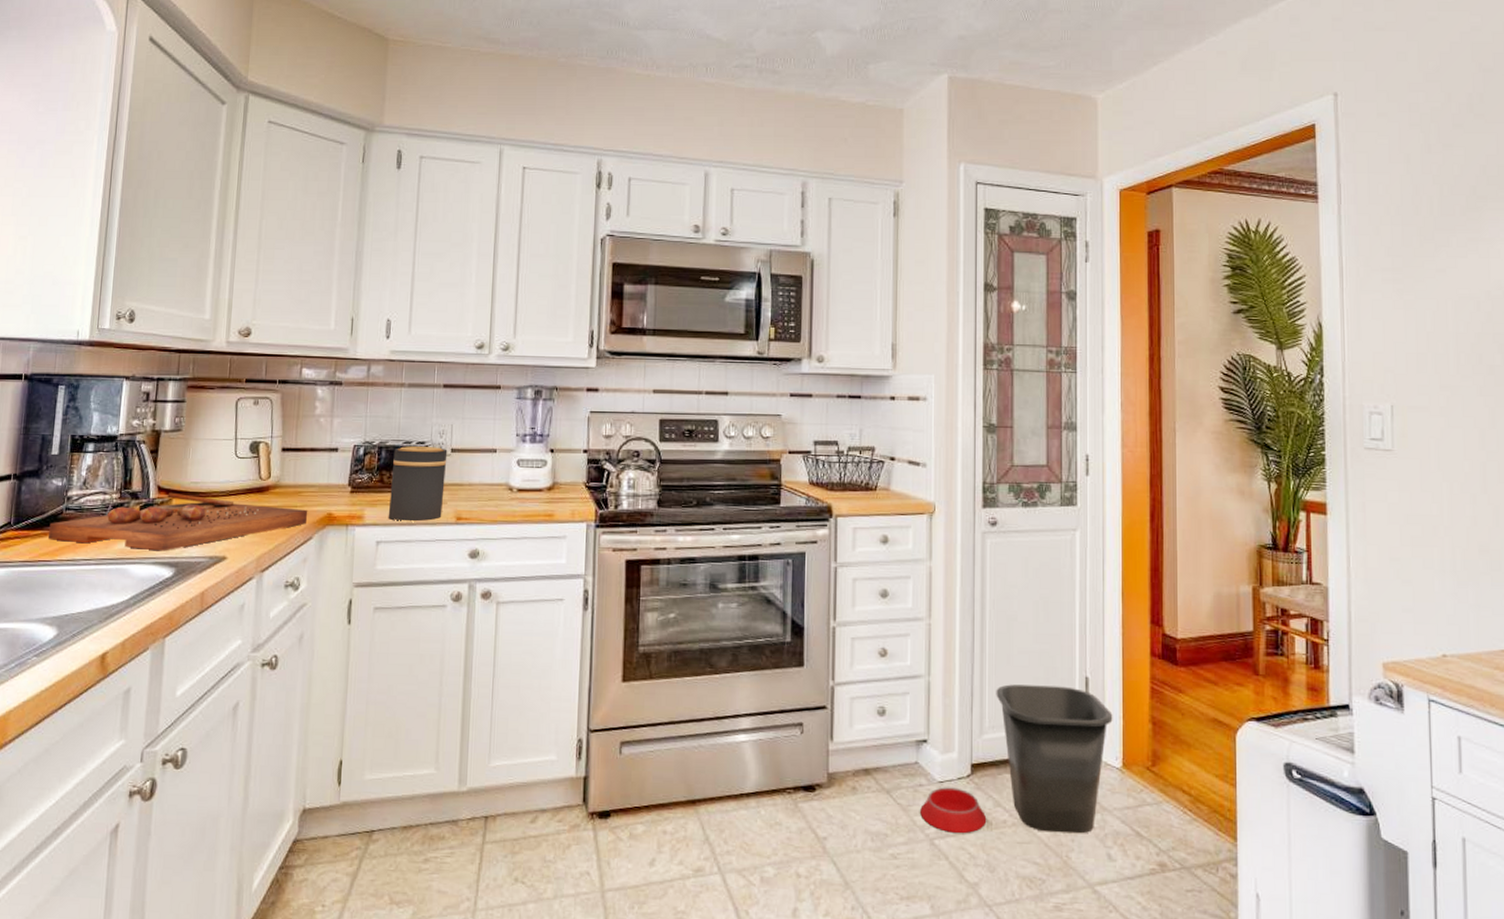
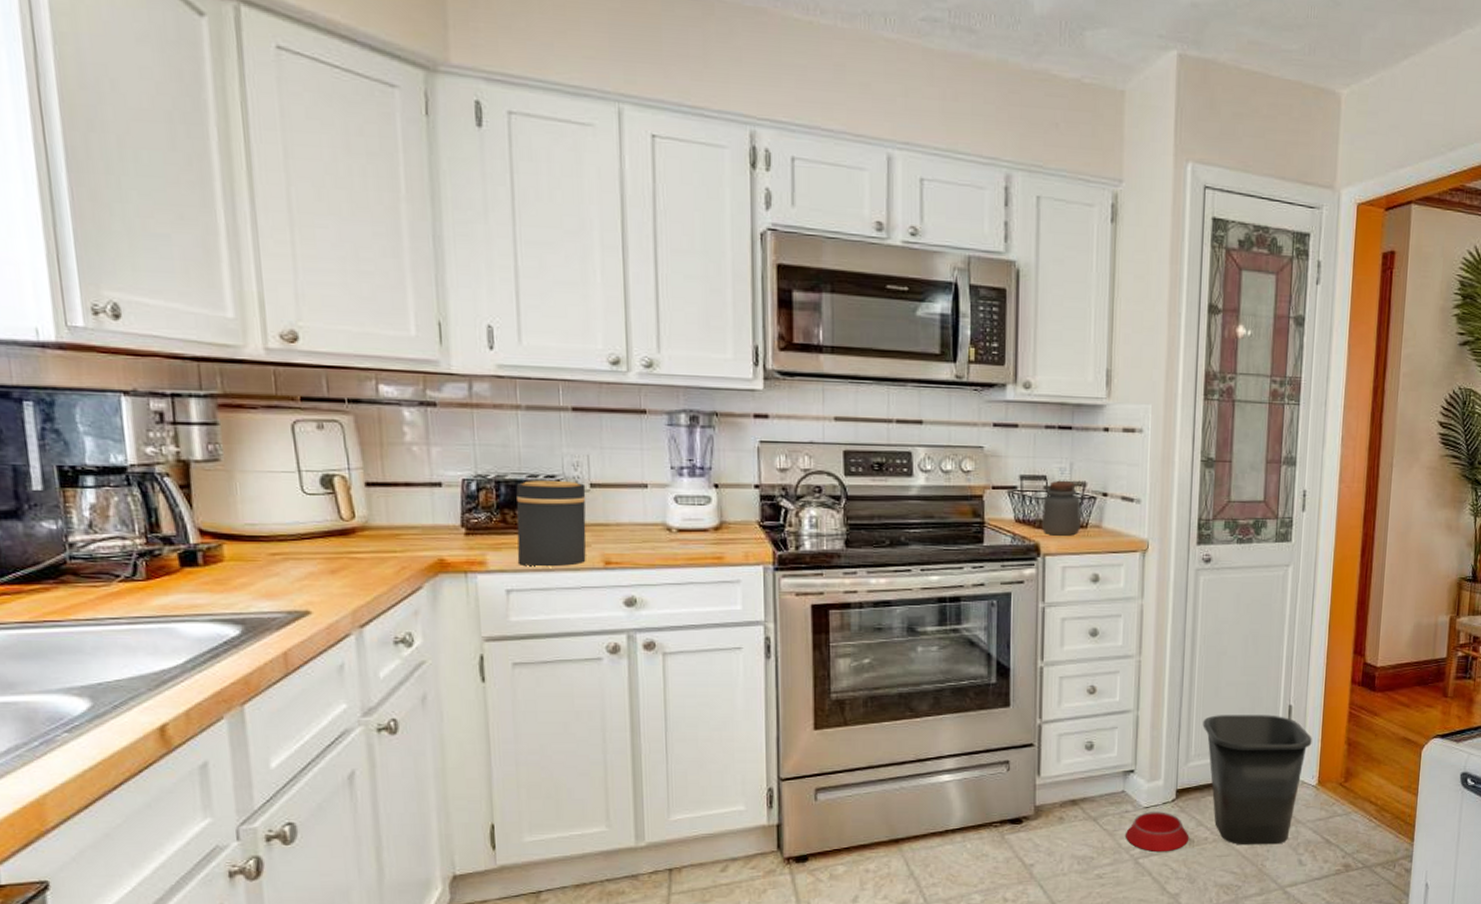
cutting board: present [48,492,308,551] -> none [50,536,413,607]
jar: none [833,446,870,498] -> present [1041,481,1081,536]

